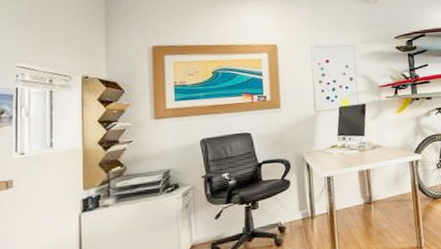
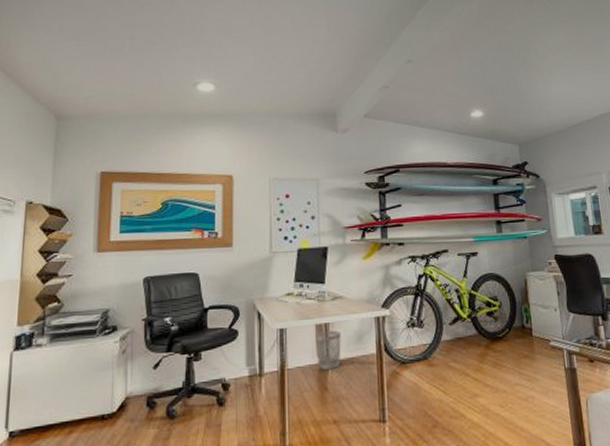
wastebasket: none [358,175,382,209] -> present [314,331,341,370]

